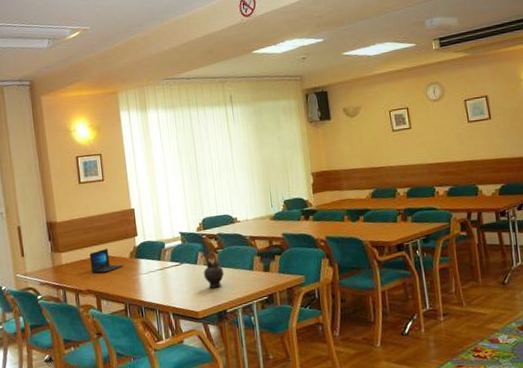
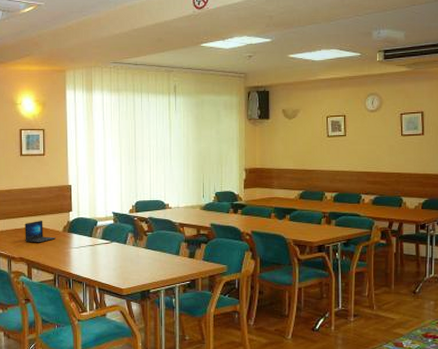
teapot: present [203,252,225,289] -> none [131,234,151,268]

